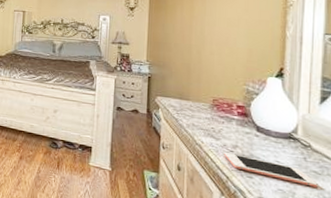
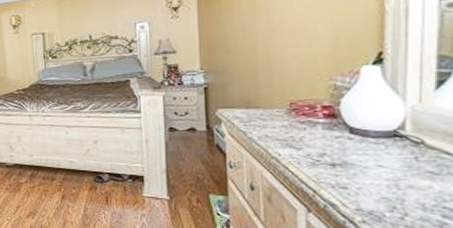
cell phone: present [224,152,318,188] -> none [308,163,435,190]

